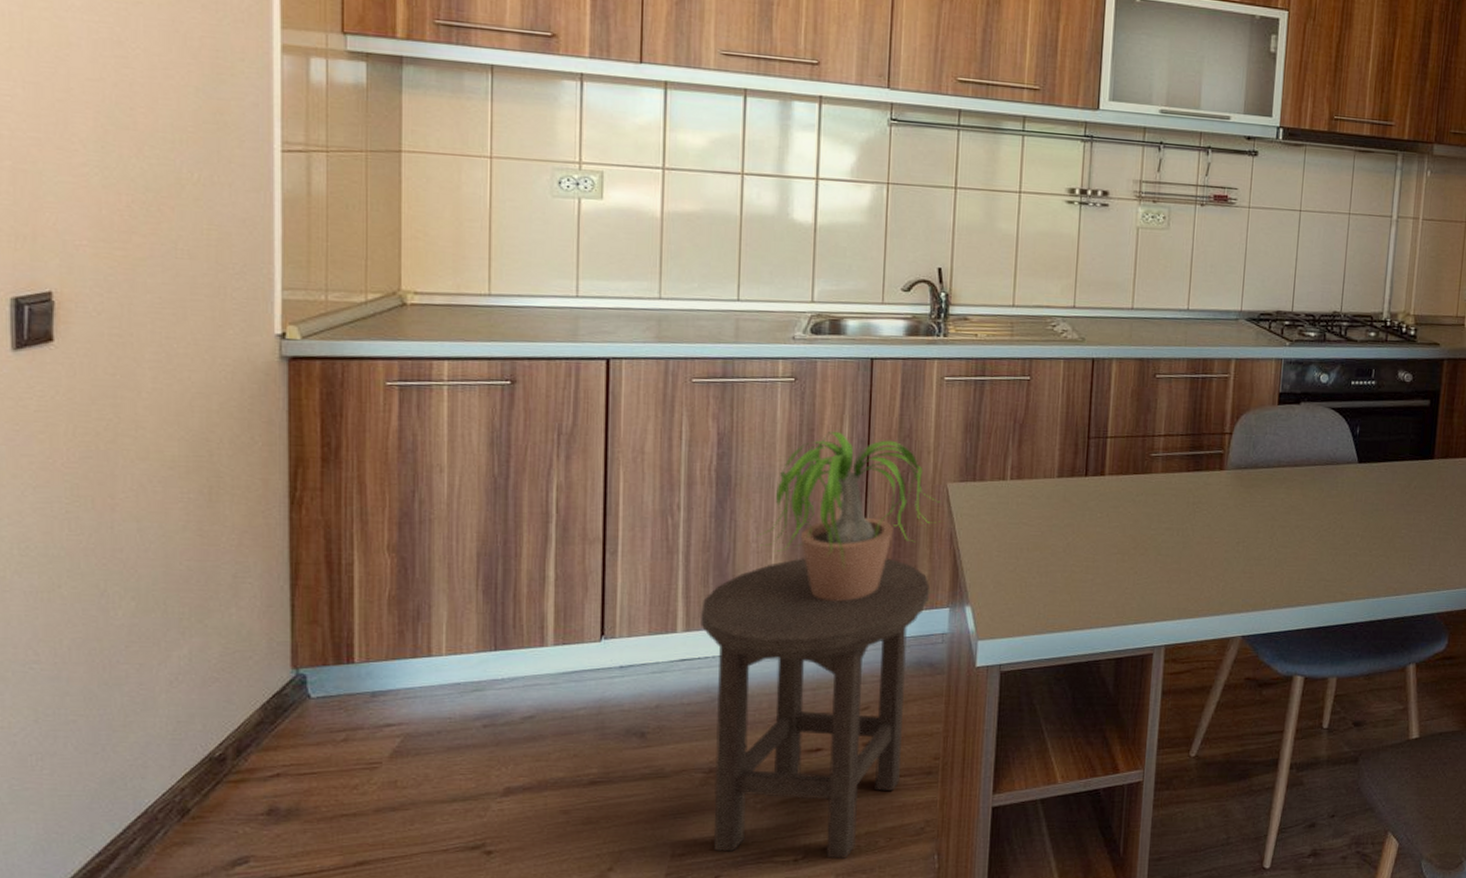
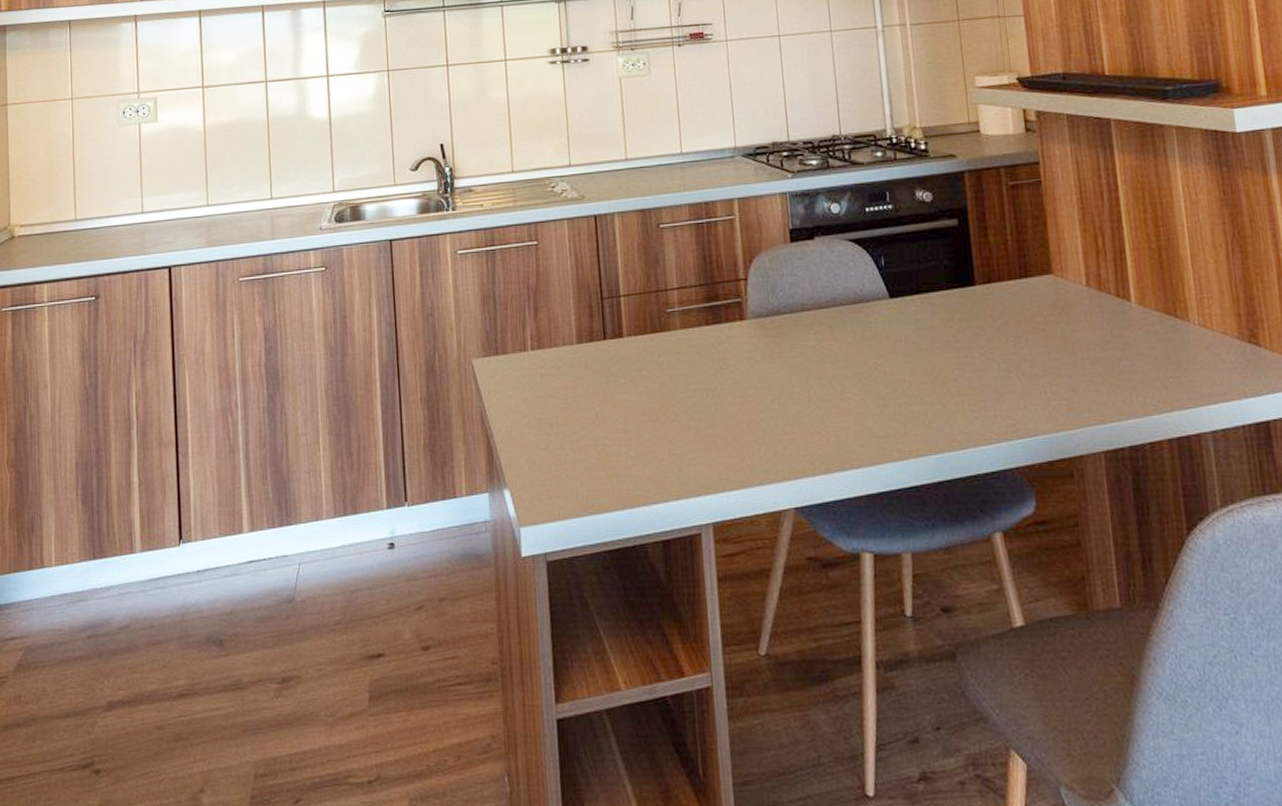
stool: present [700,558,931,859] -> none [261,443,469,780]
potted plant: present [757,431,941,601] -> none [305,315,471,492]

